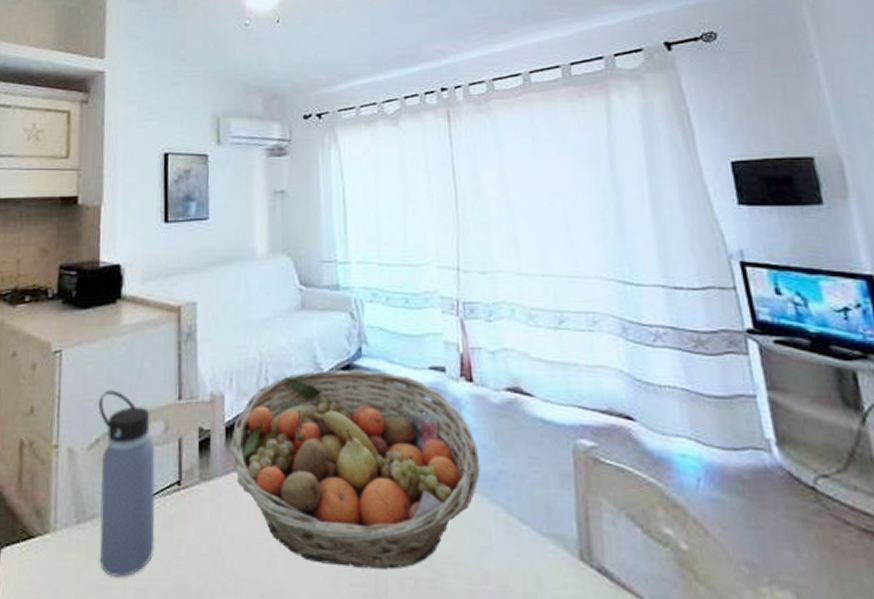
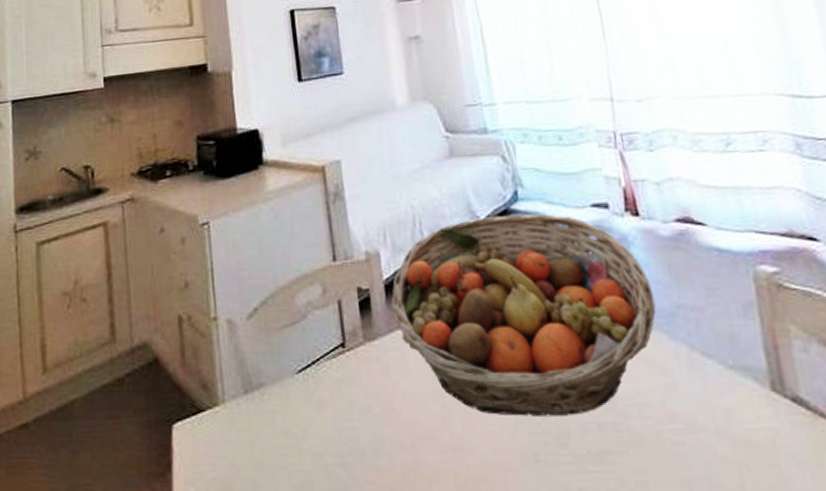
water bottle: present [98,390,156,577] -> none [252,257,326,444]

